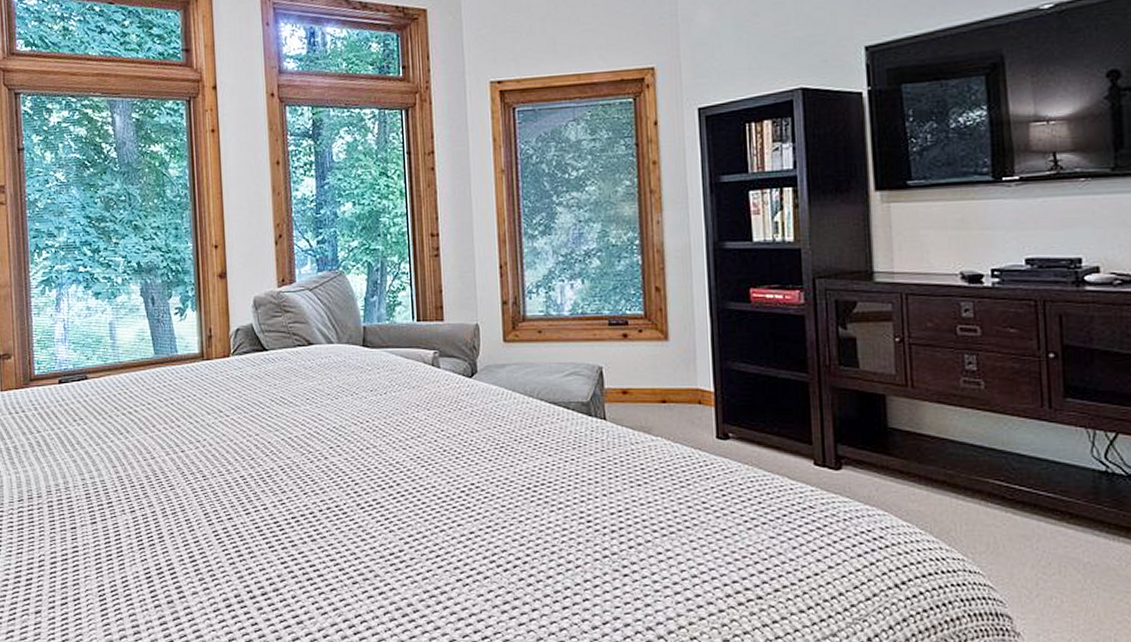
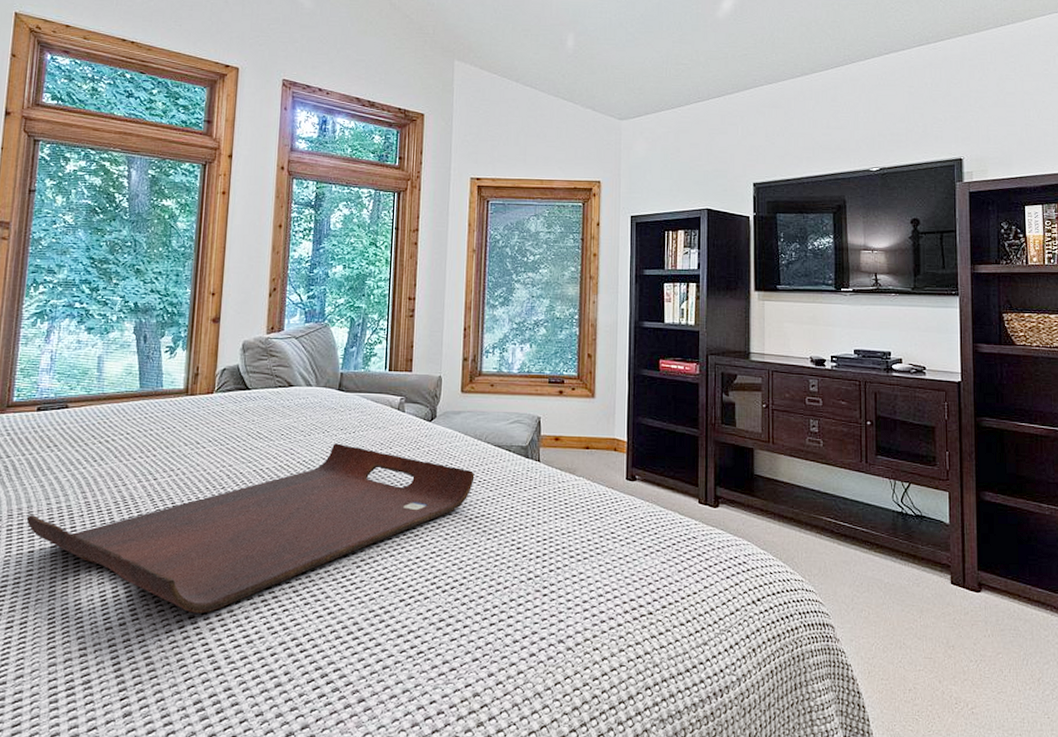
serving tray: none [64,406,529,592] -> present [26,443,475,613]

